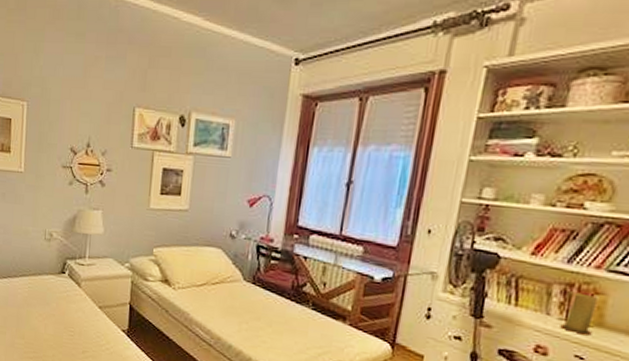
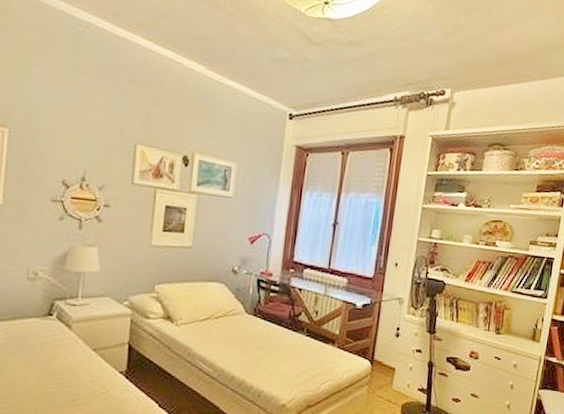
candle: present [560,292,597,336] -> none [485,309,506,341]

